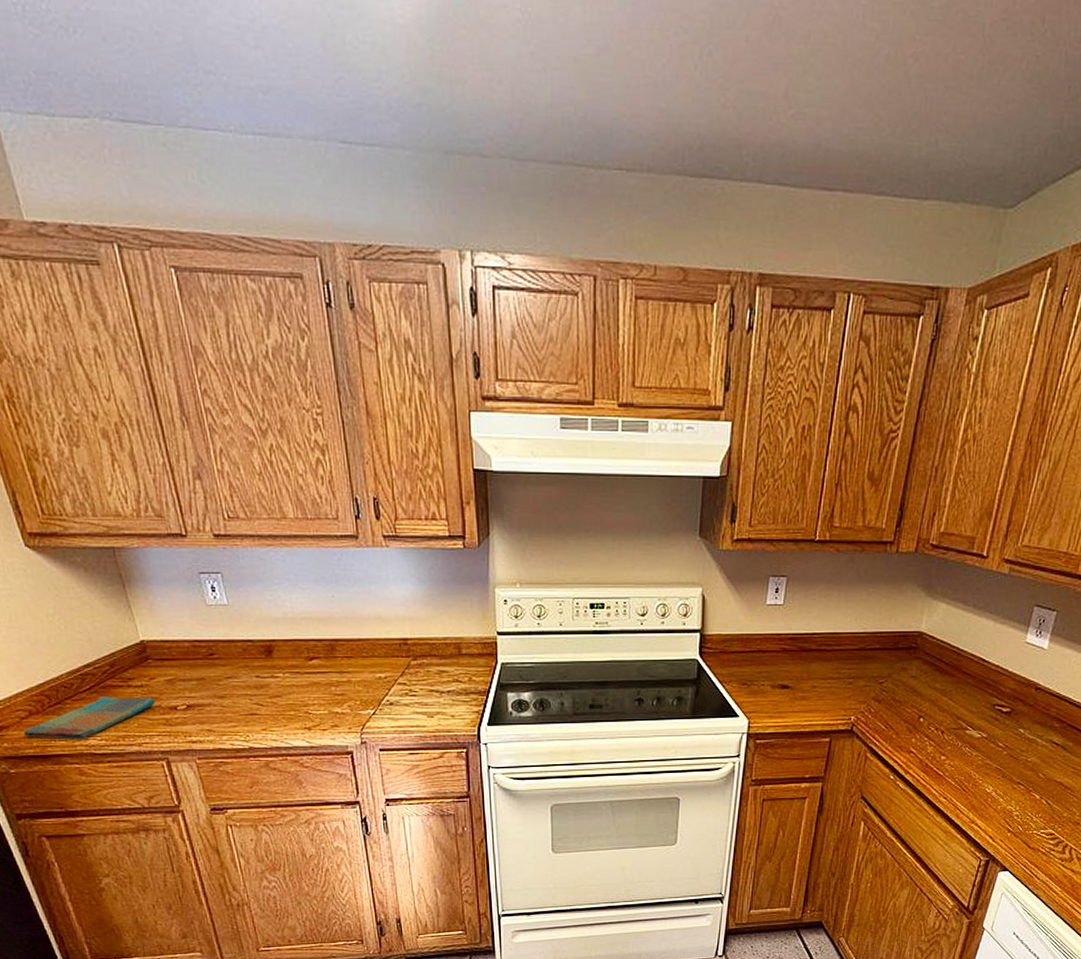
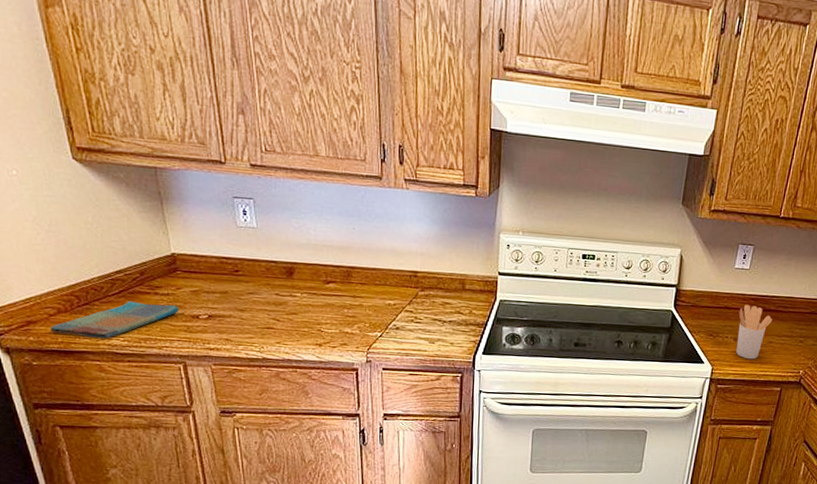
utensil holder: none [775,645,815,709] -> present [736,304,772,360]

